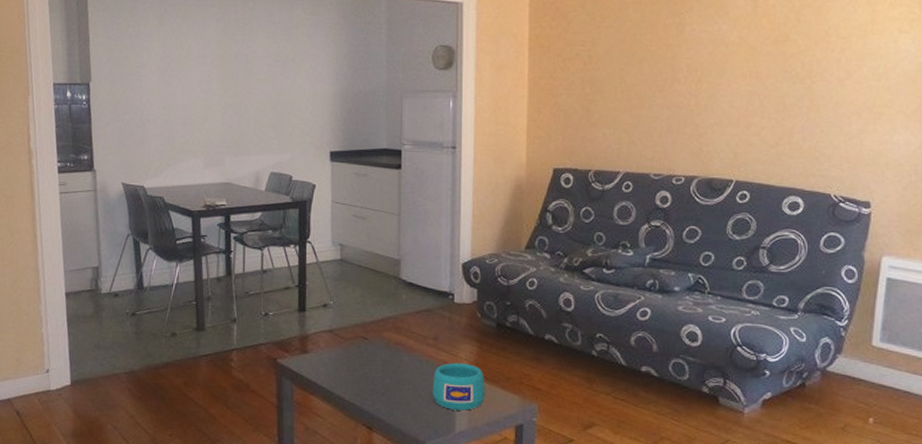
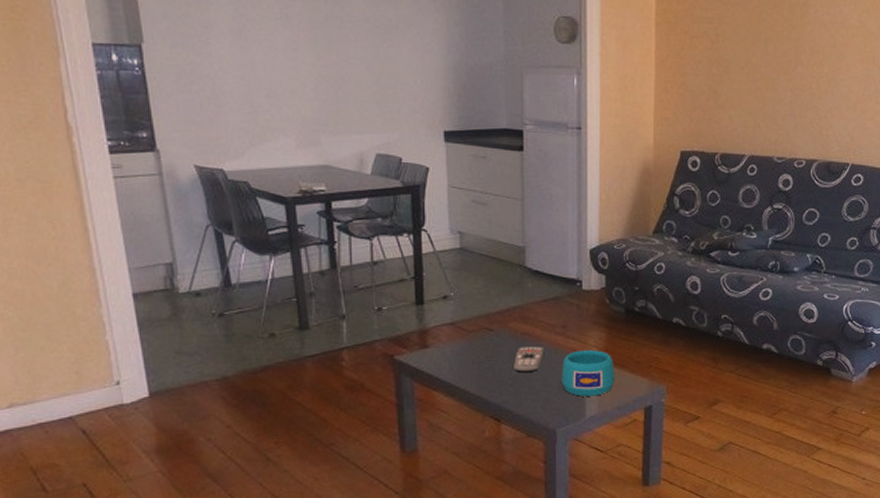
remote control: none [386,357,417,383] -> present [514,347,545,373]

